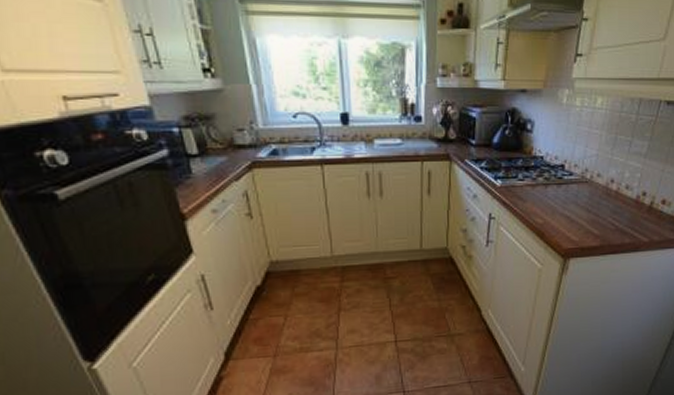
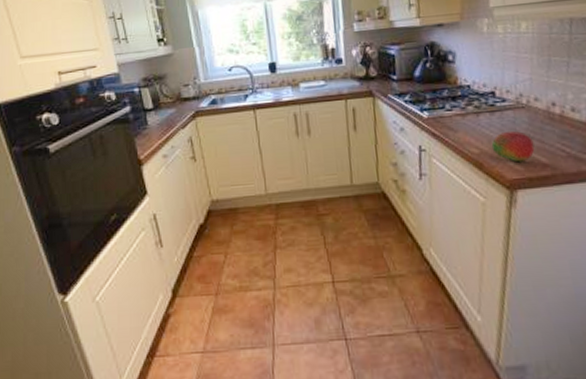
fruit: none [554,204,590,233] -> present [491,131,535,162]

